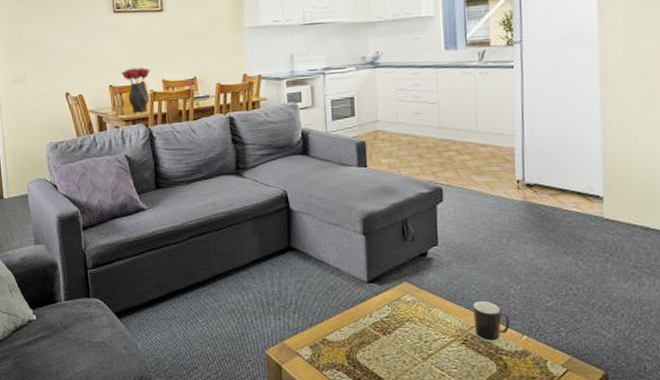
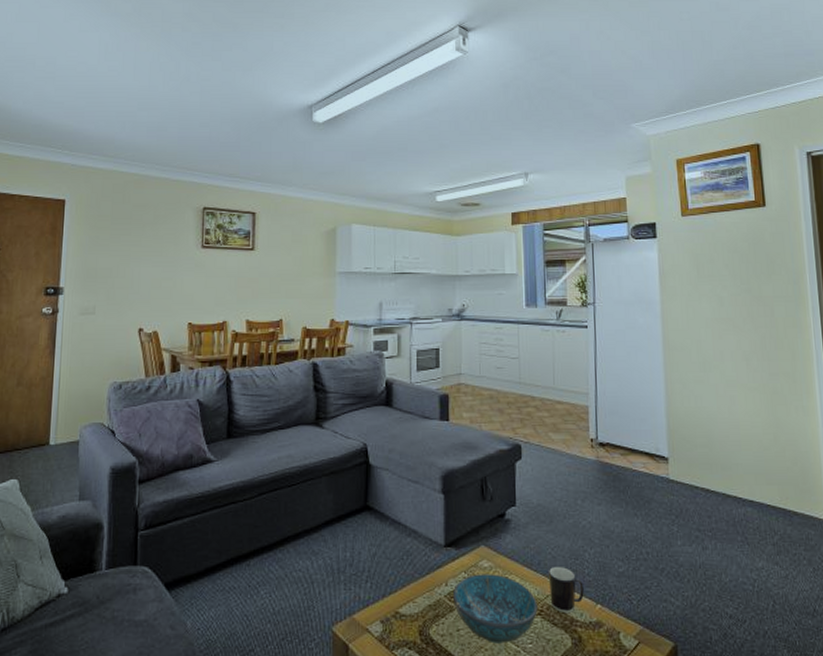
bouquet: present [121,67,151,112] -> none [203,306,235,353]
decorative bowl: none [376,307,462,368] -> present [452,574,538,644]

